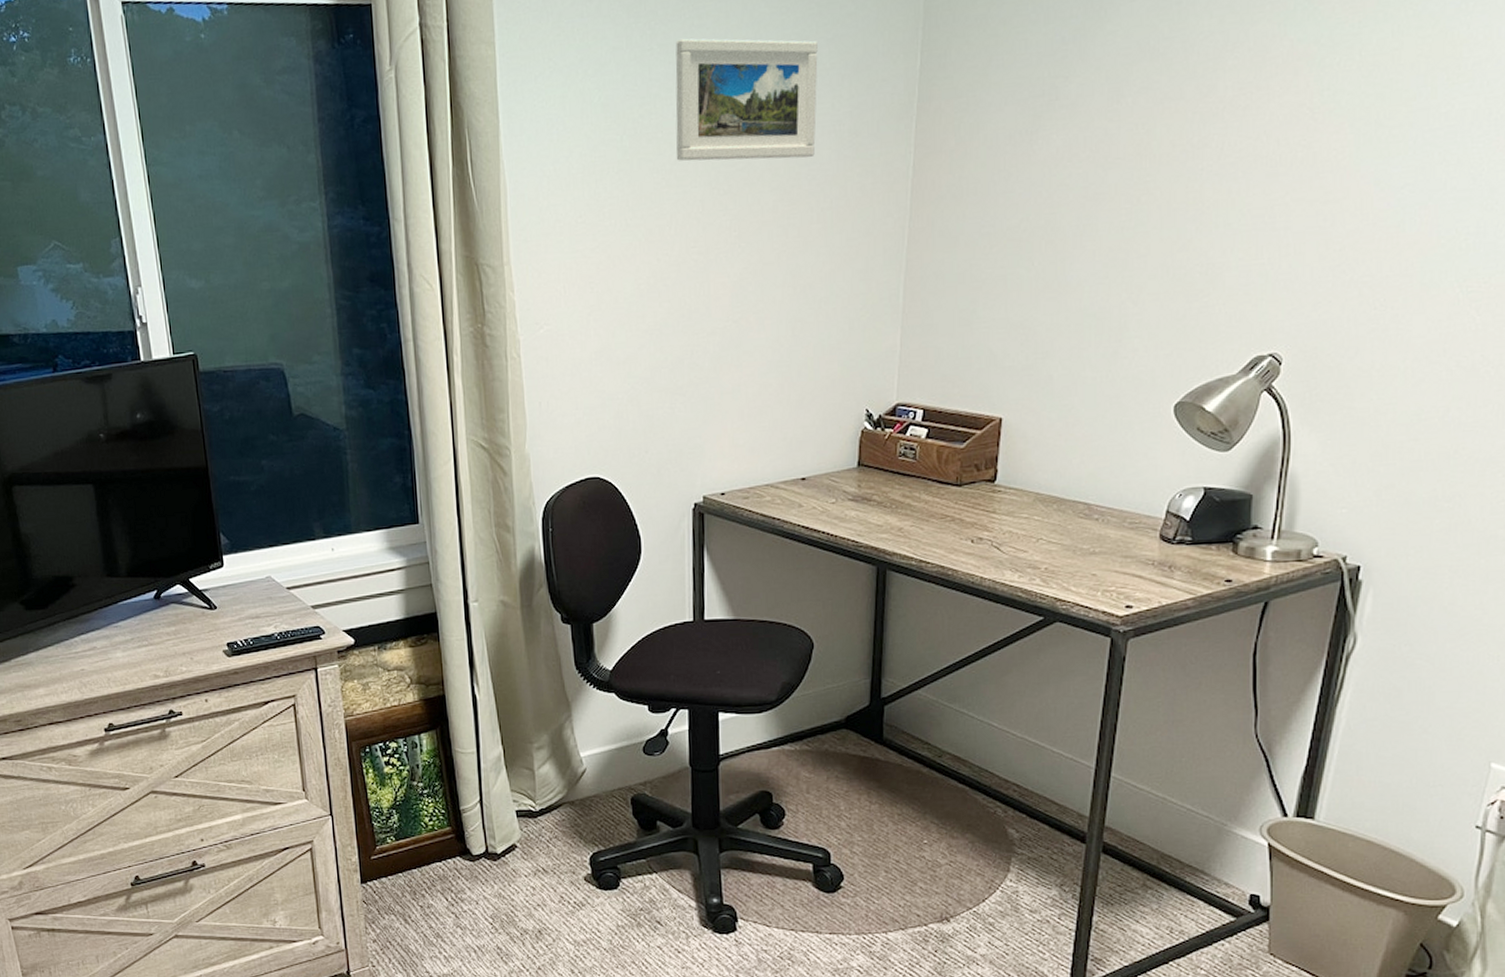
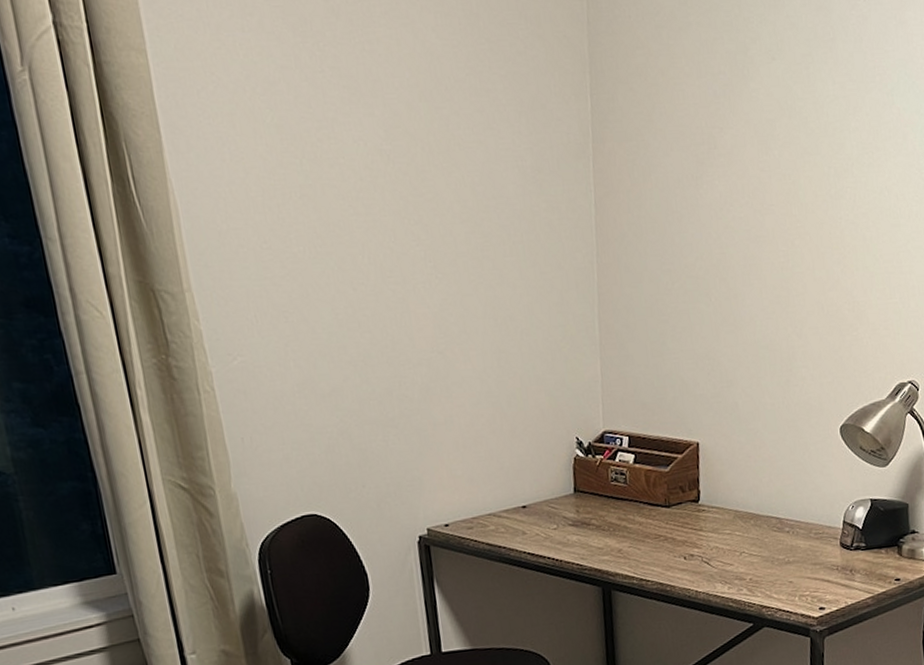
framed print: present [675,38,818,161] -> none [348,62,501,192]

